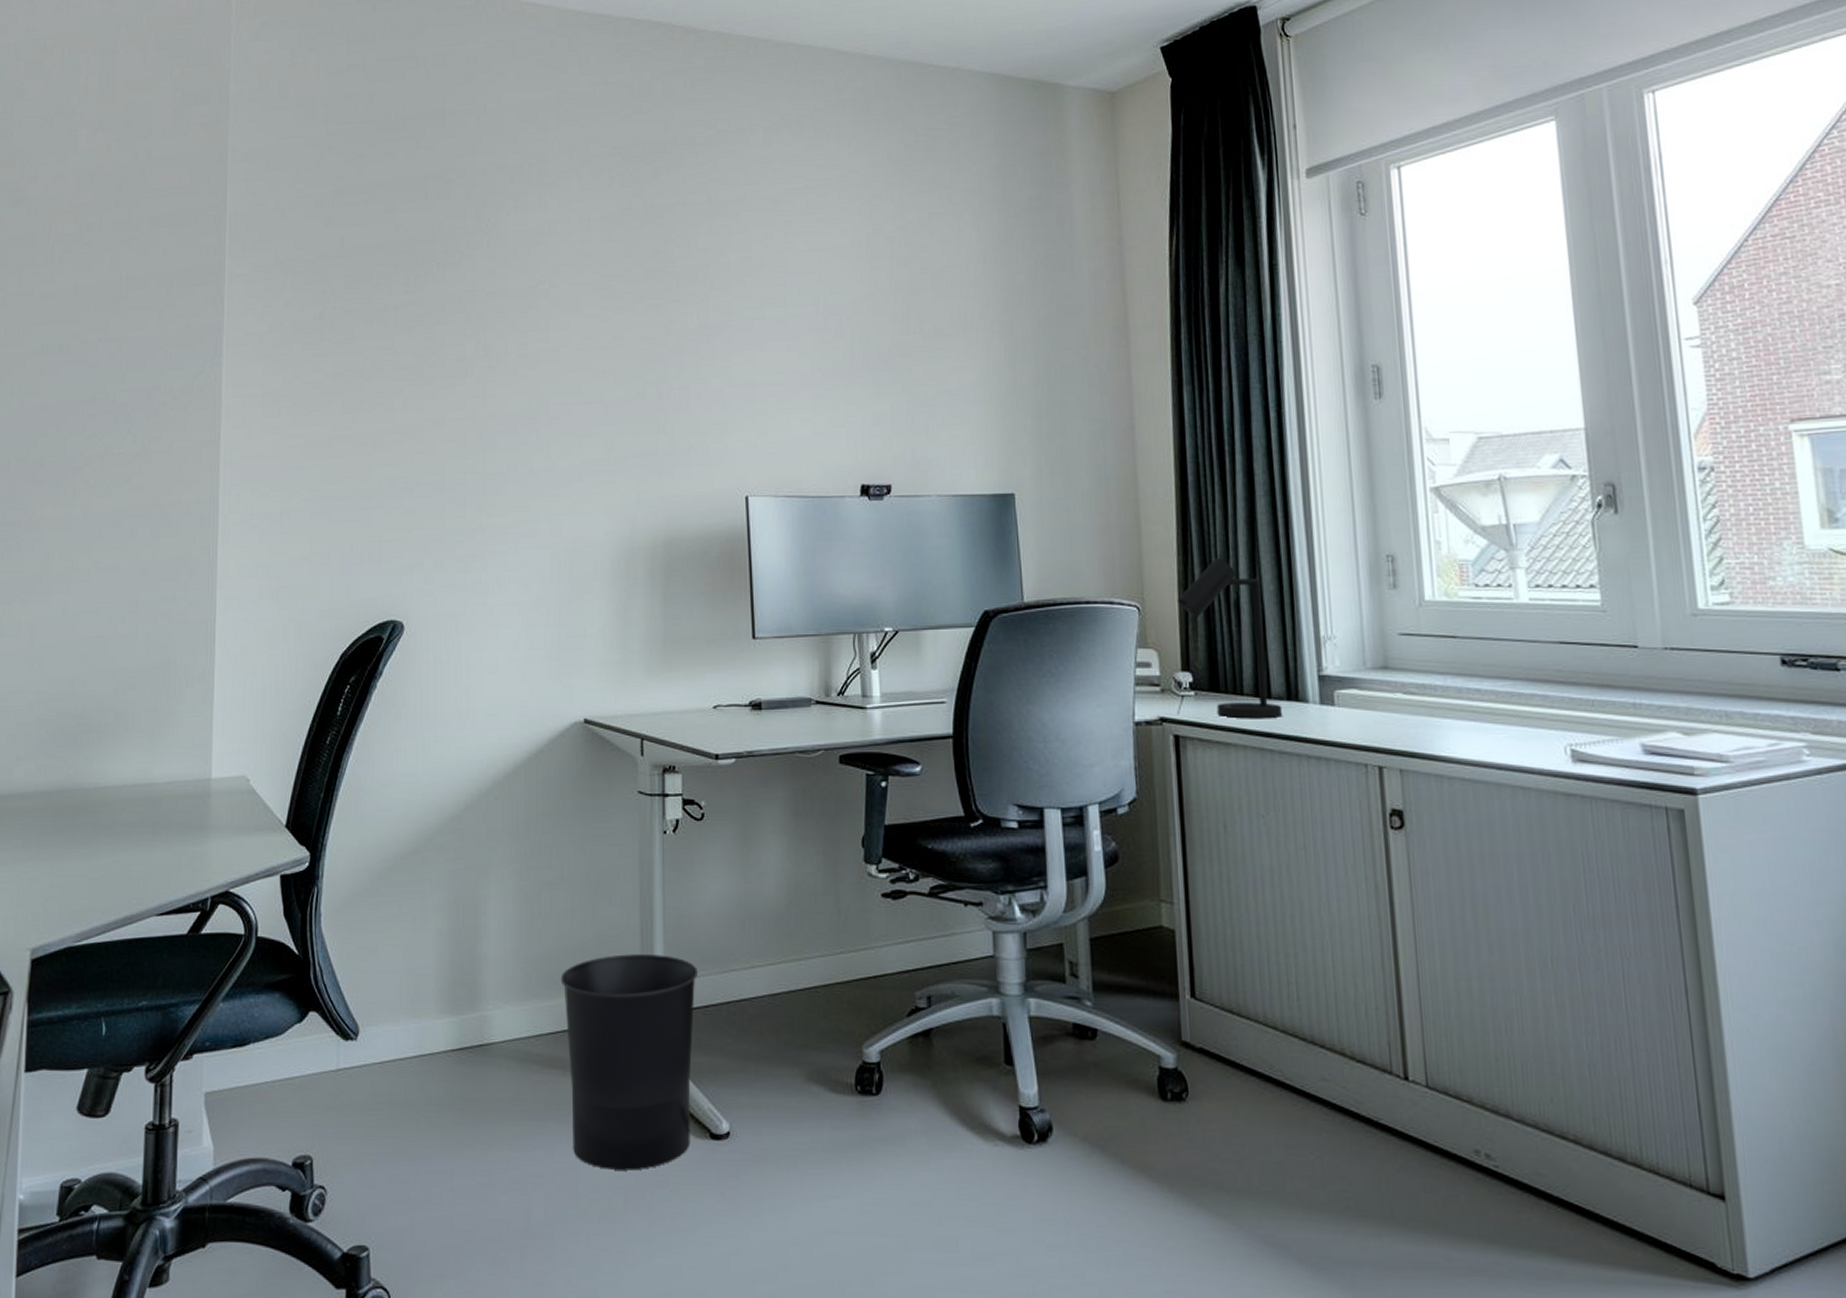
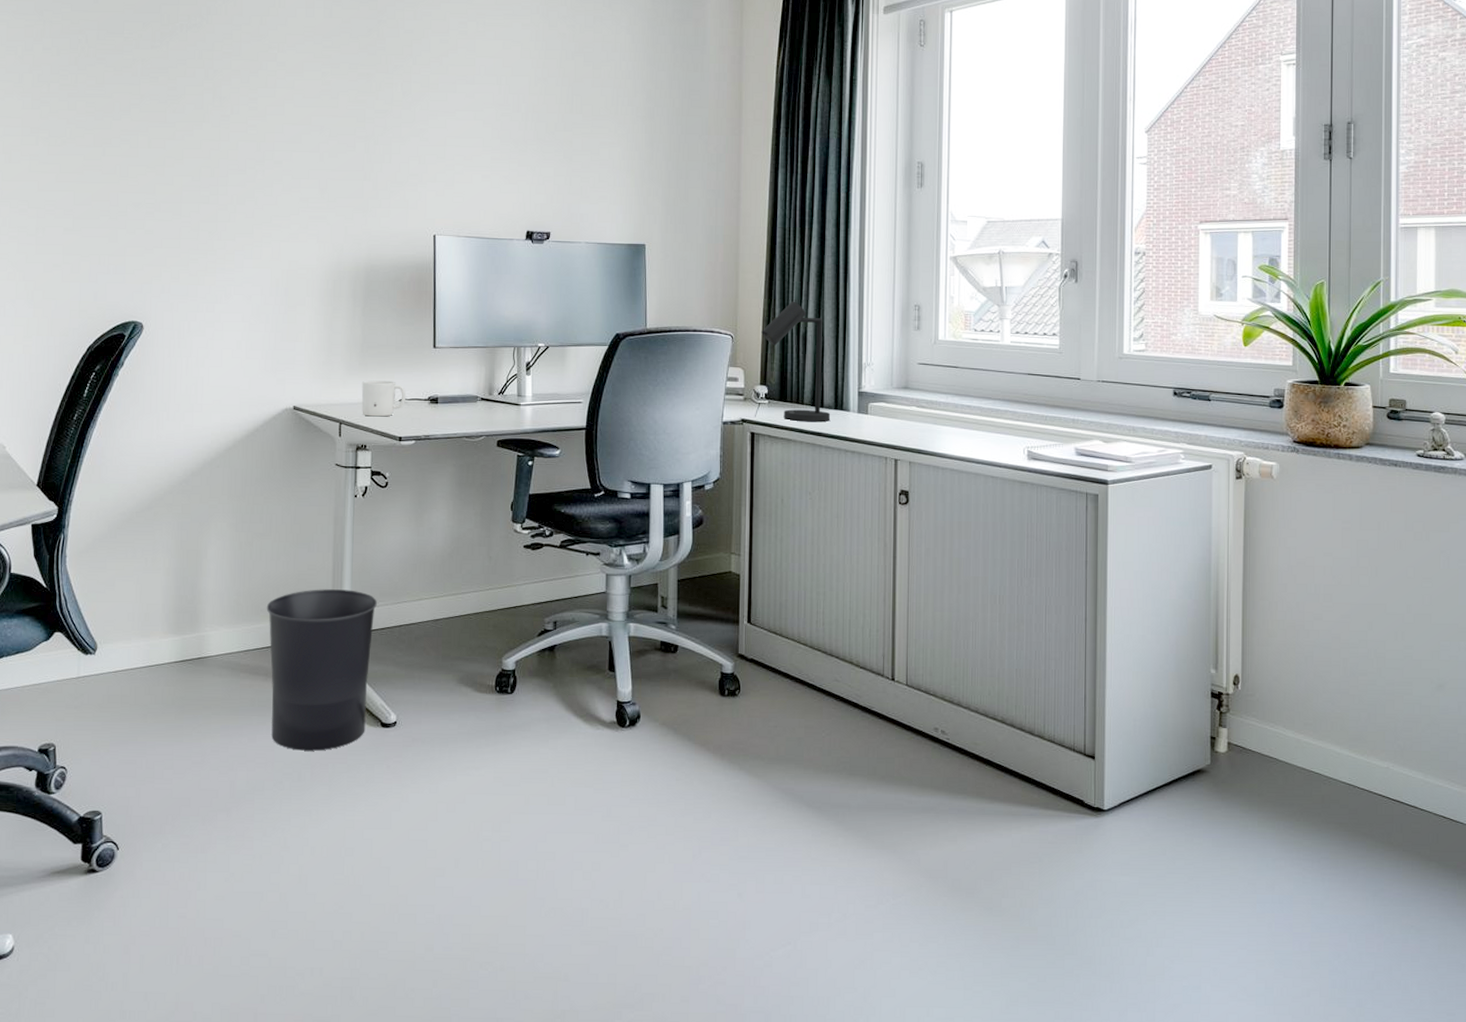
mug: none [666,682,722,729] -> present [361,380,407,417]

